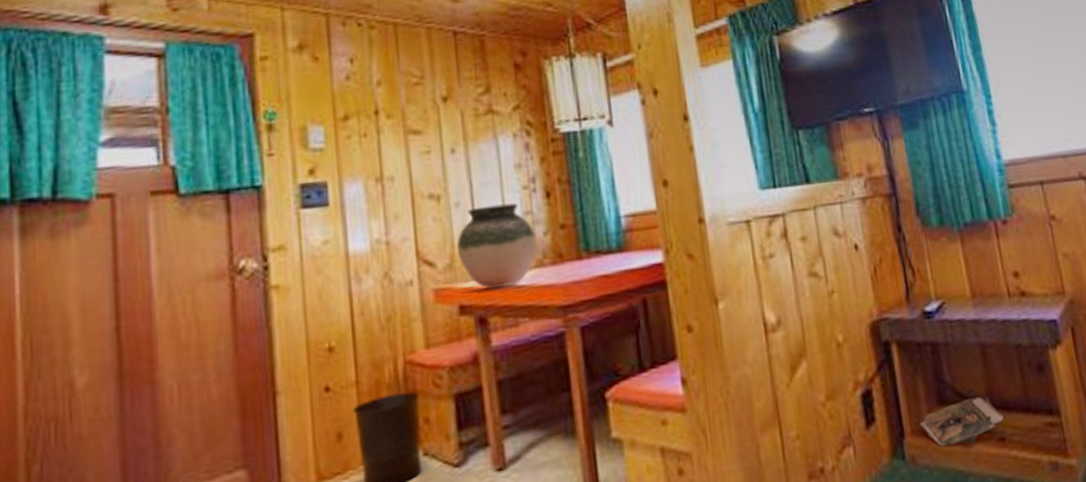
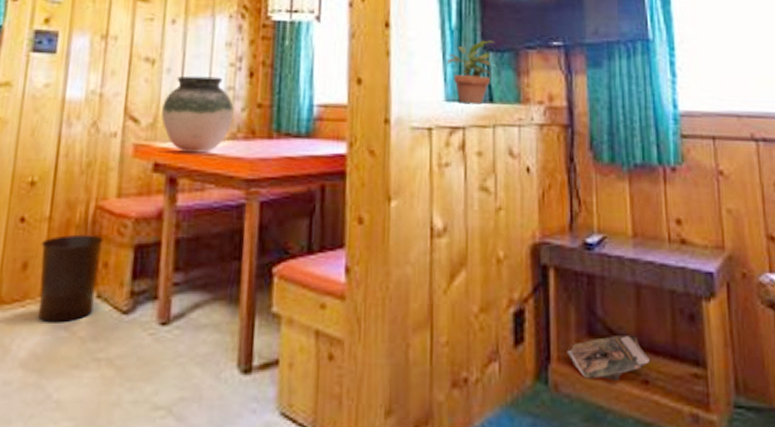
potted plant: none [754,117,806,190] -> present [446,40,494,106]

